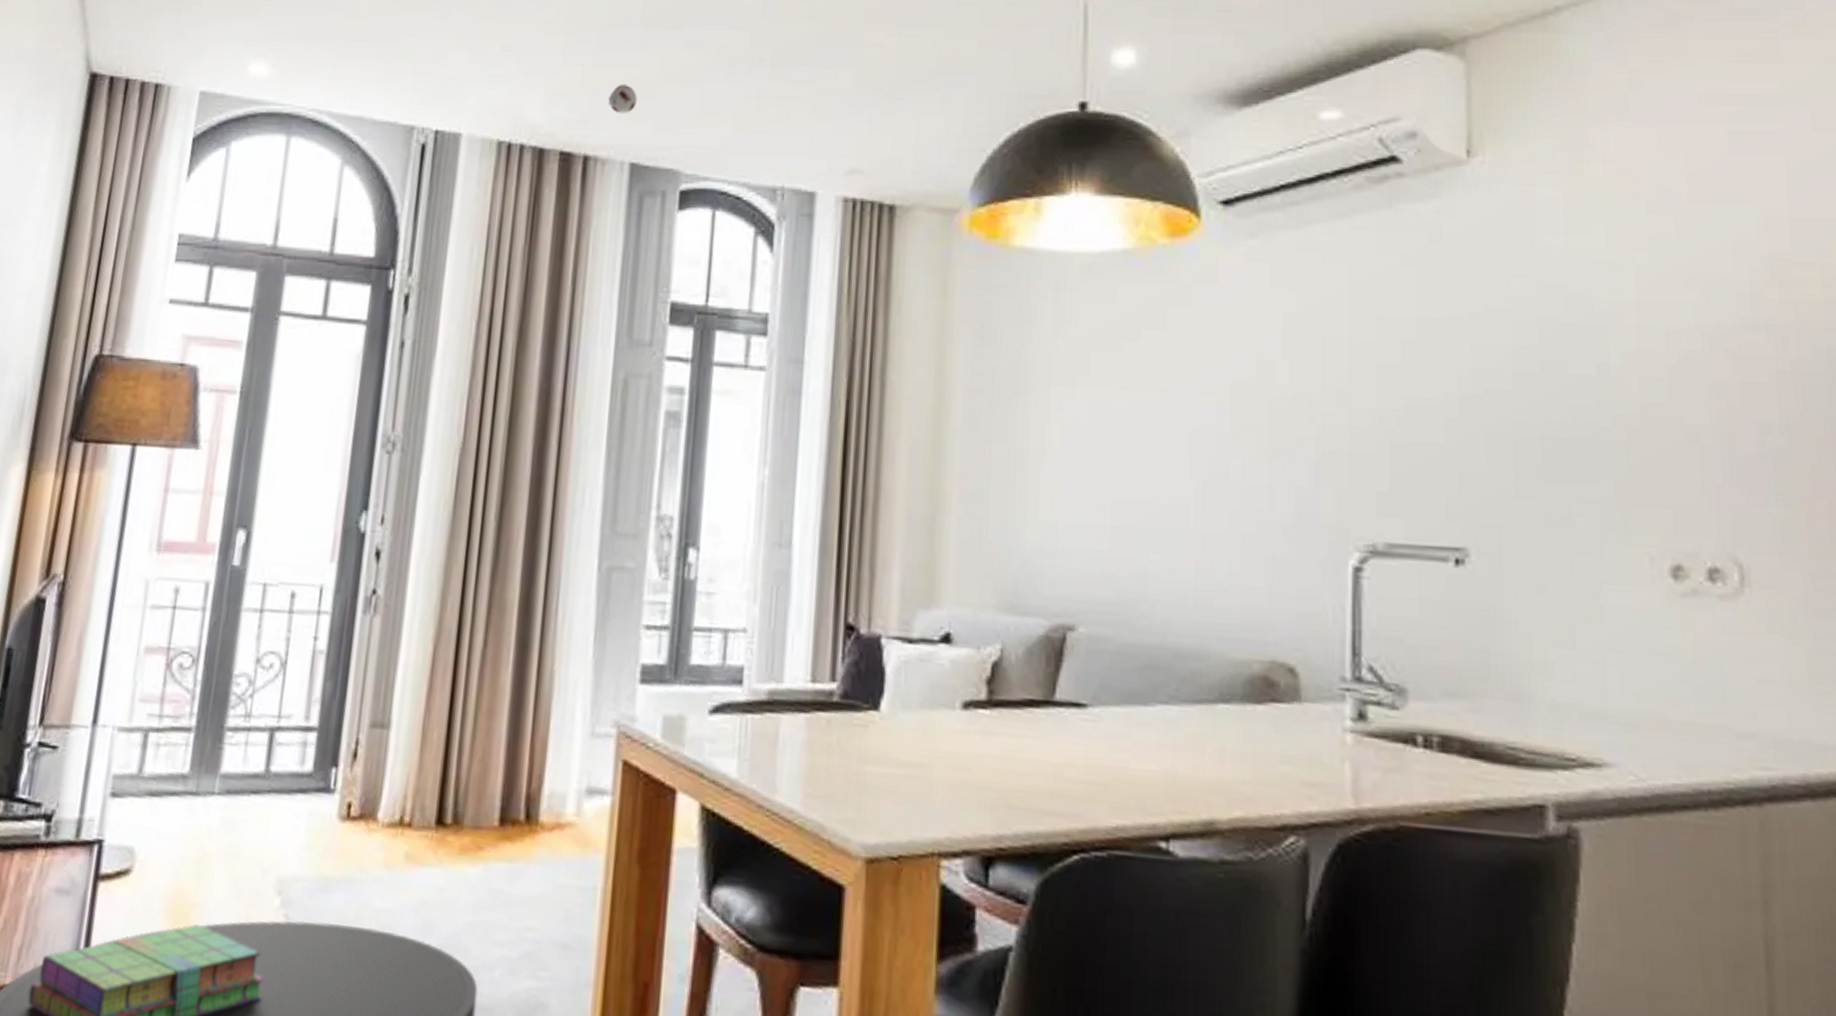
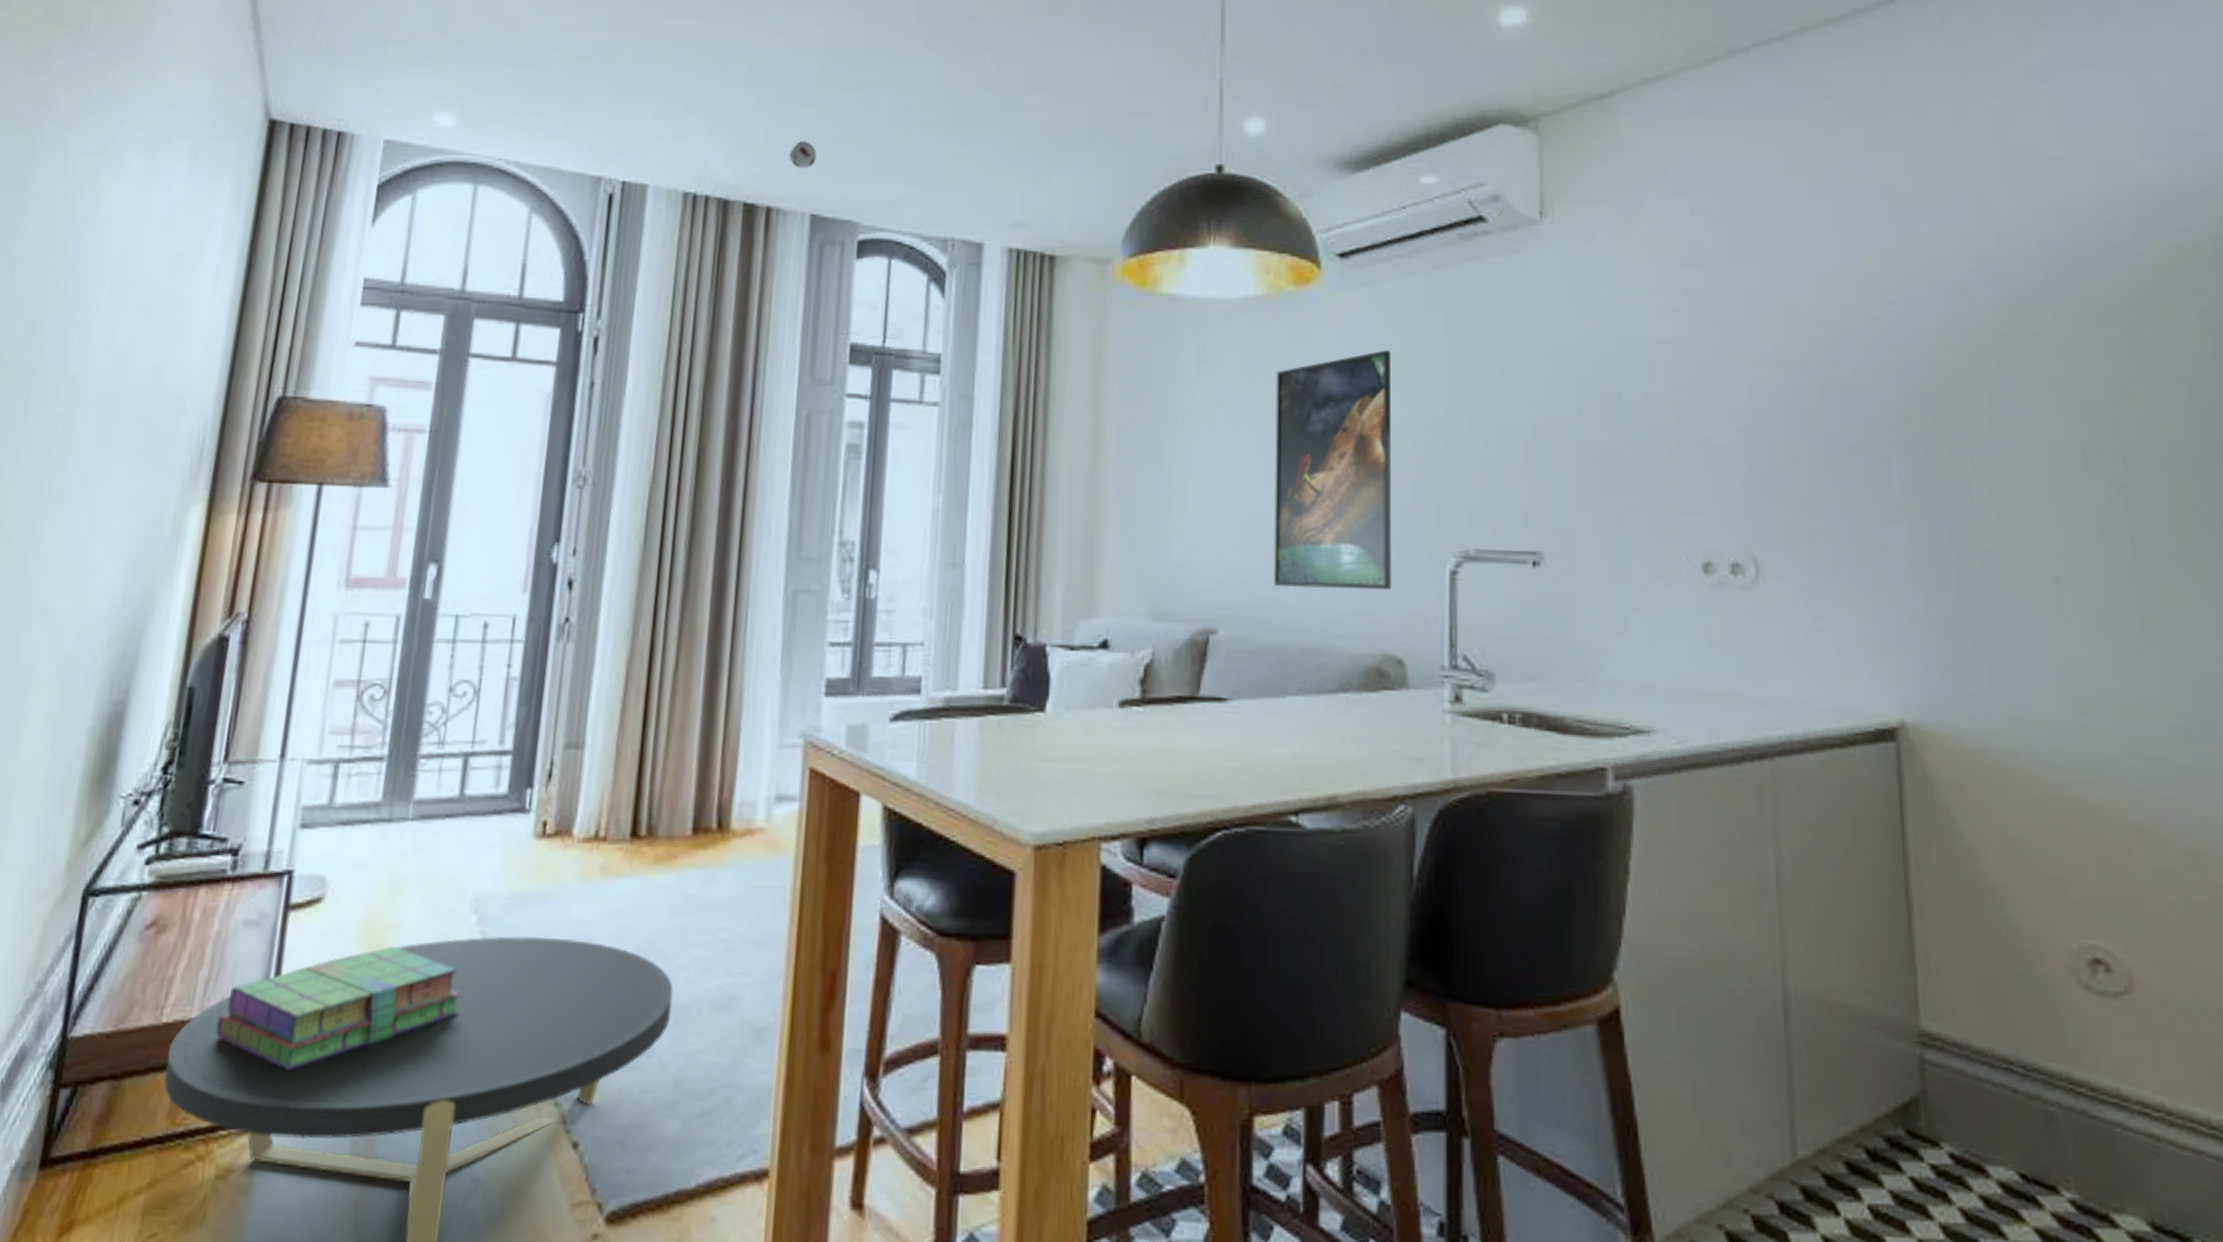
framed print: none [1142,311,1284,588] -> present [1273,350,1392,591]

